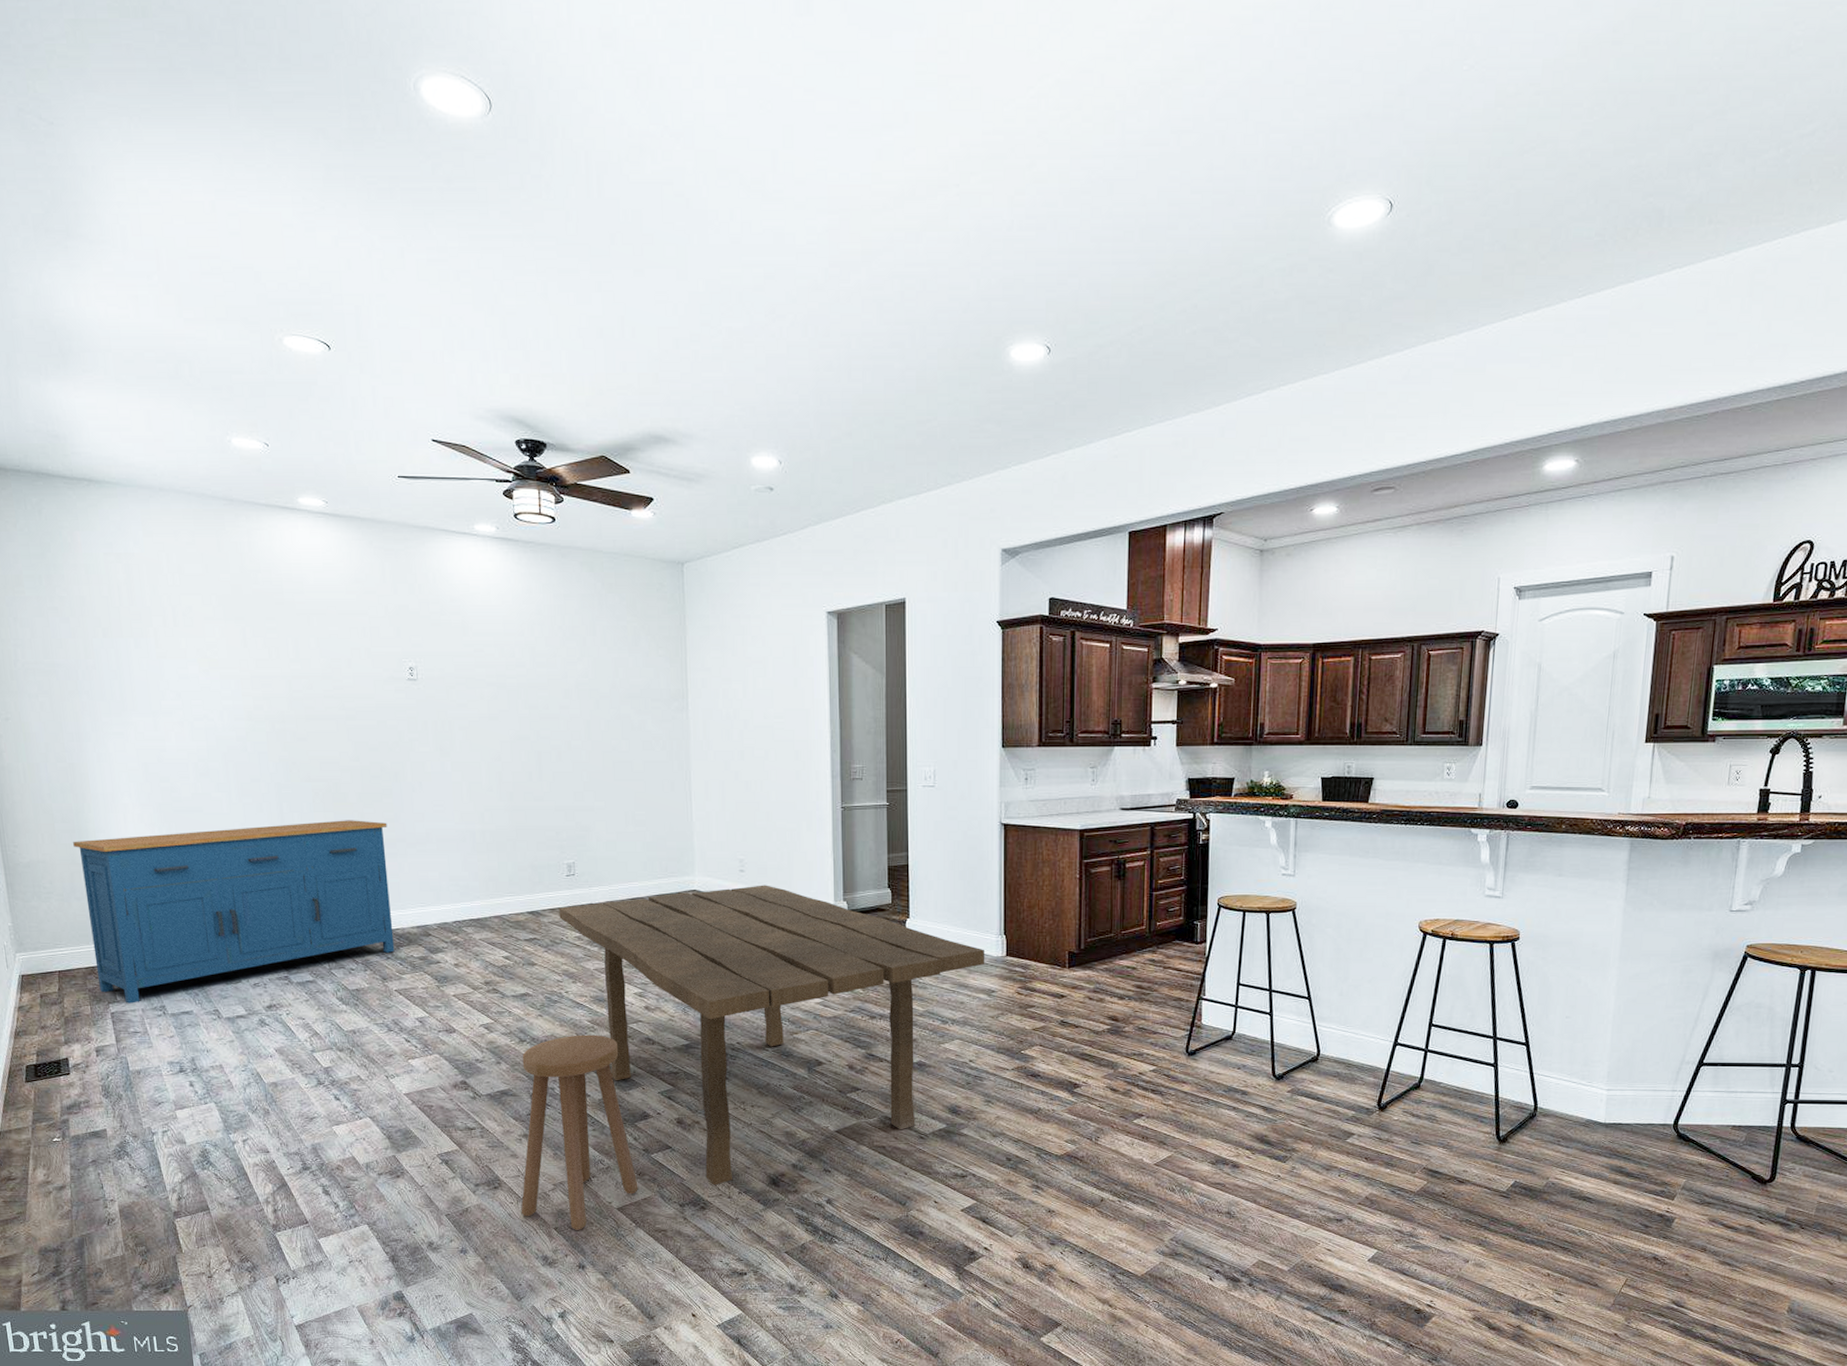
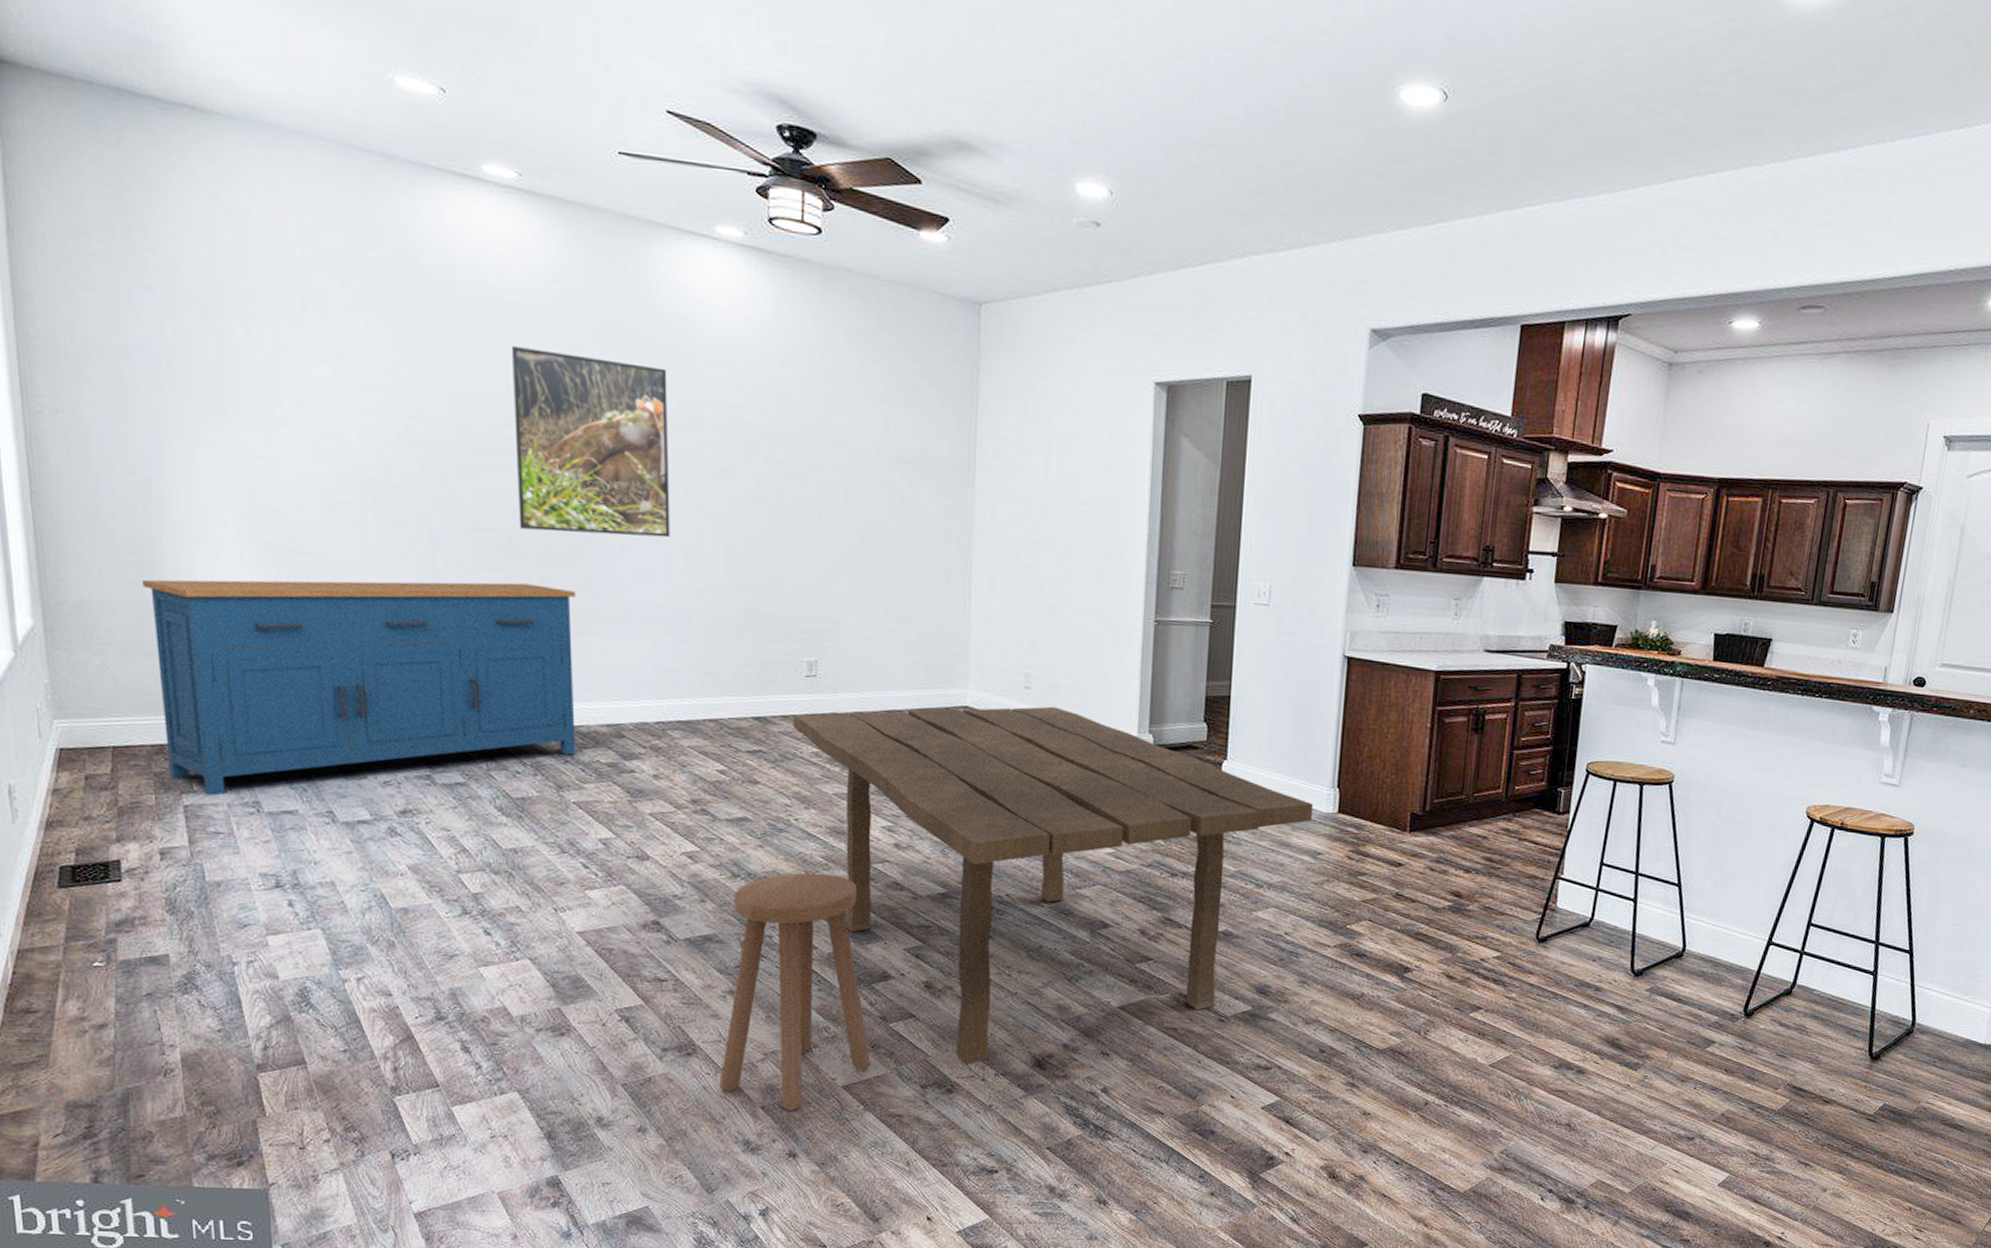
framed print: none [329,635,455,777] -> present [512,345,670,538]

